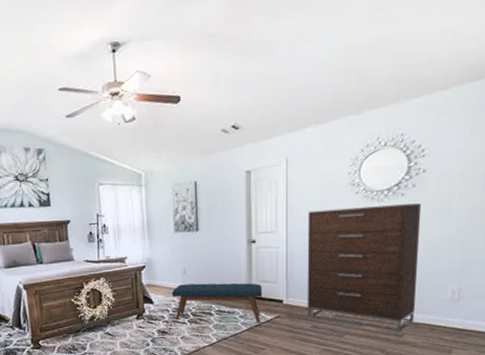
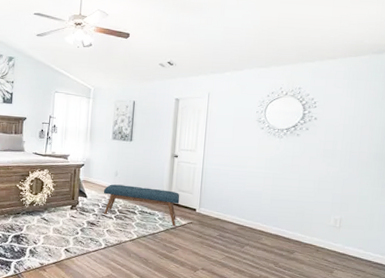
dresser: present [307,203,422,332] -> none [215,137,313,249]

